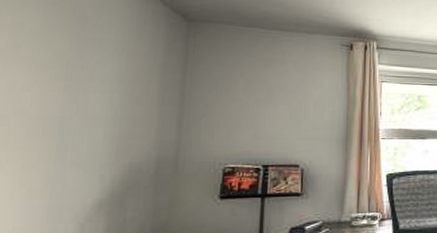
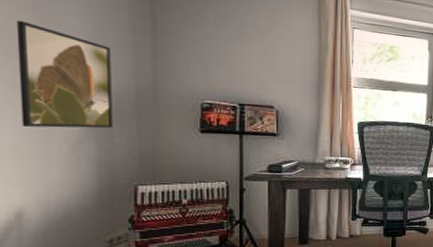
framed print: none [29,101,136,208] -> present [15,20,113,129]

